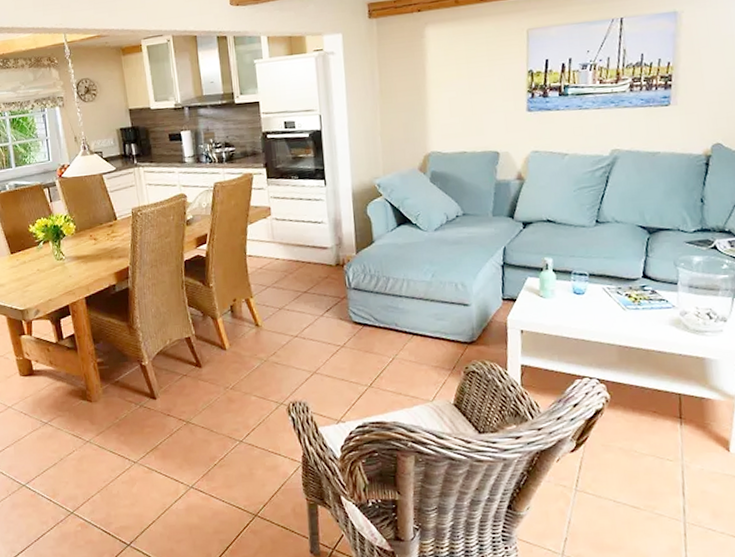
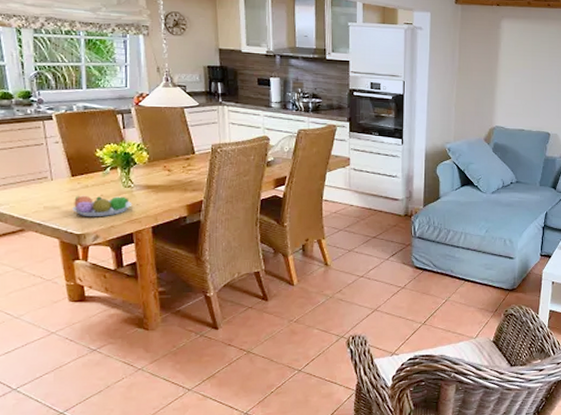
fruit bowl: none [14,269,66,293] -> present [72,195,132,217]

